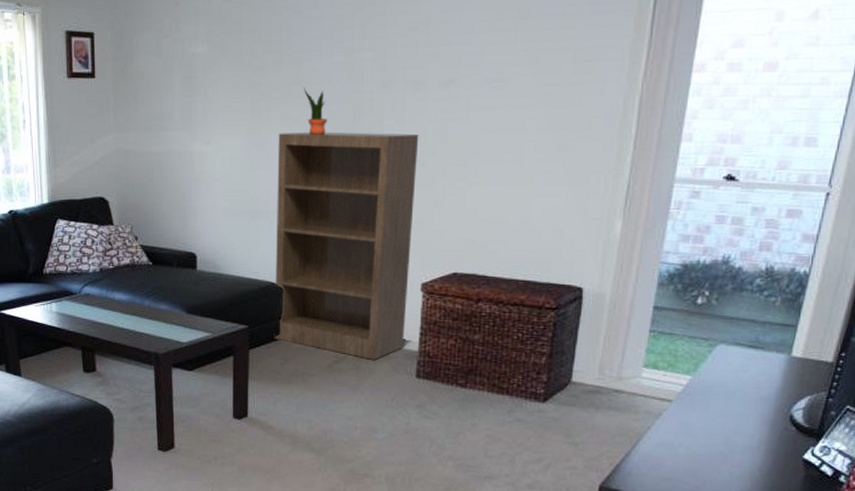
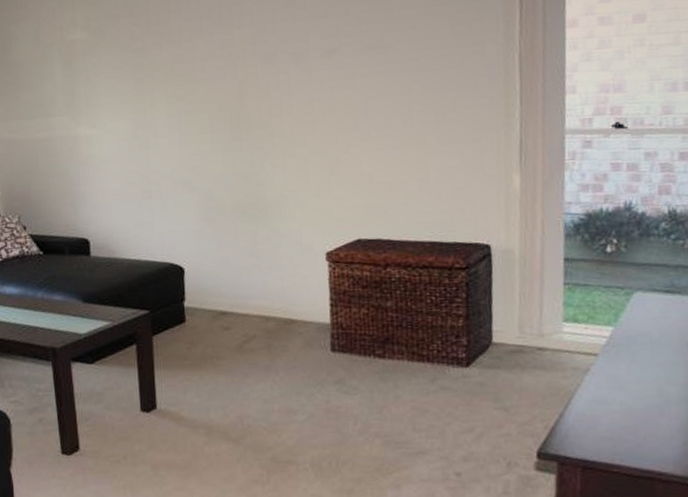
bookshelf: present [274,132,419,360] -> none [164,104,315,337]
potted plant: present [304,88,328,135] -> none [187,66,214,112]

